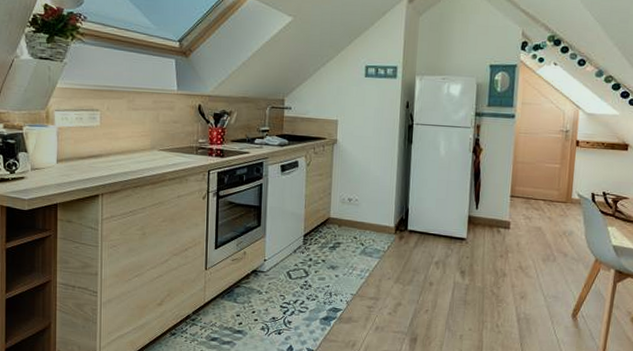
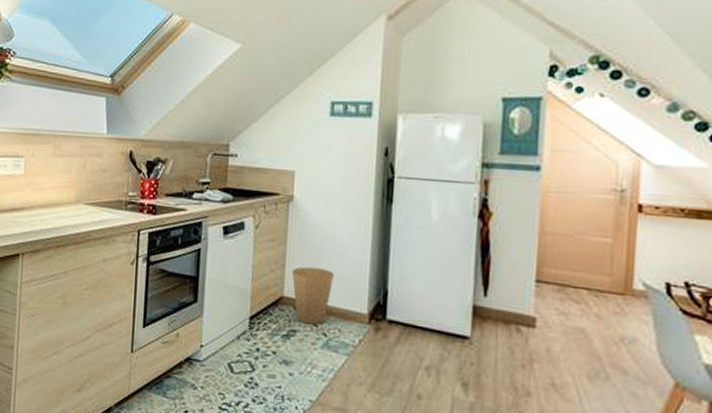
trash can: none [336,194,369,238] -> present [291,266,334,325]

